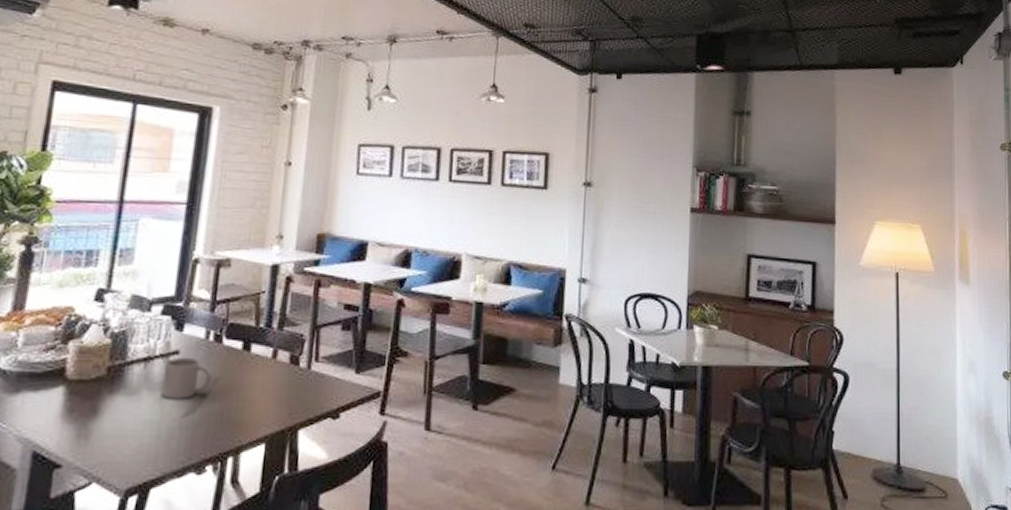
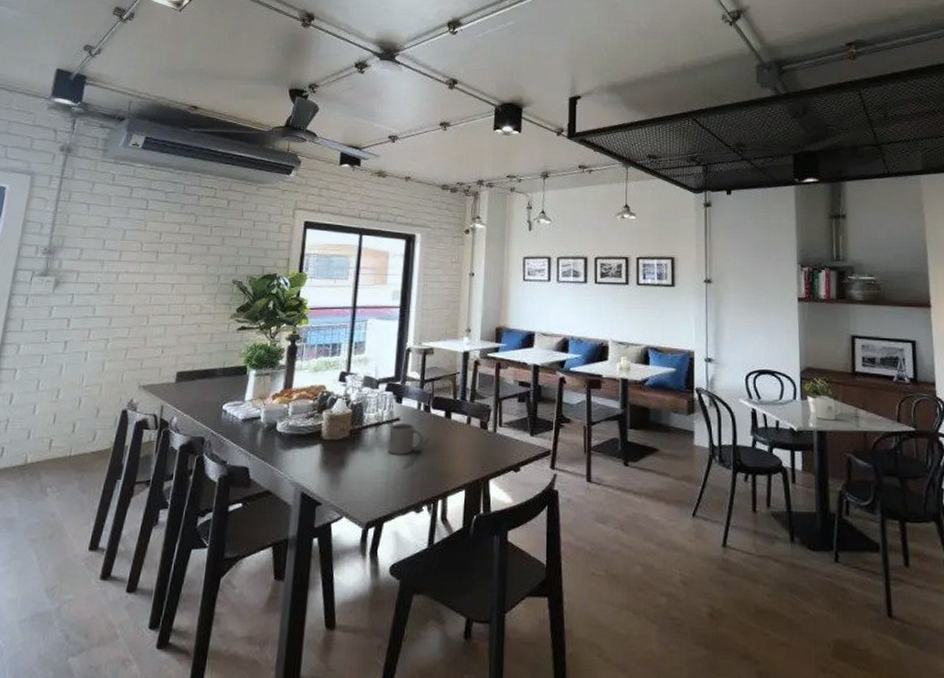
mug: none [701,326,731,354] -> present [815,397,842,421]

